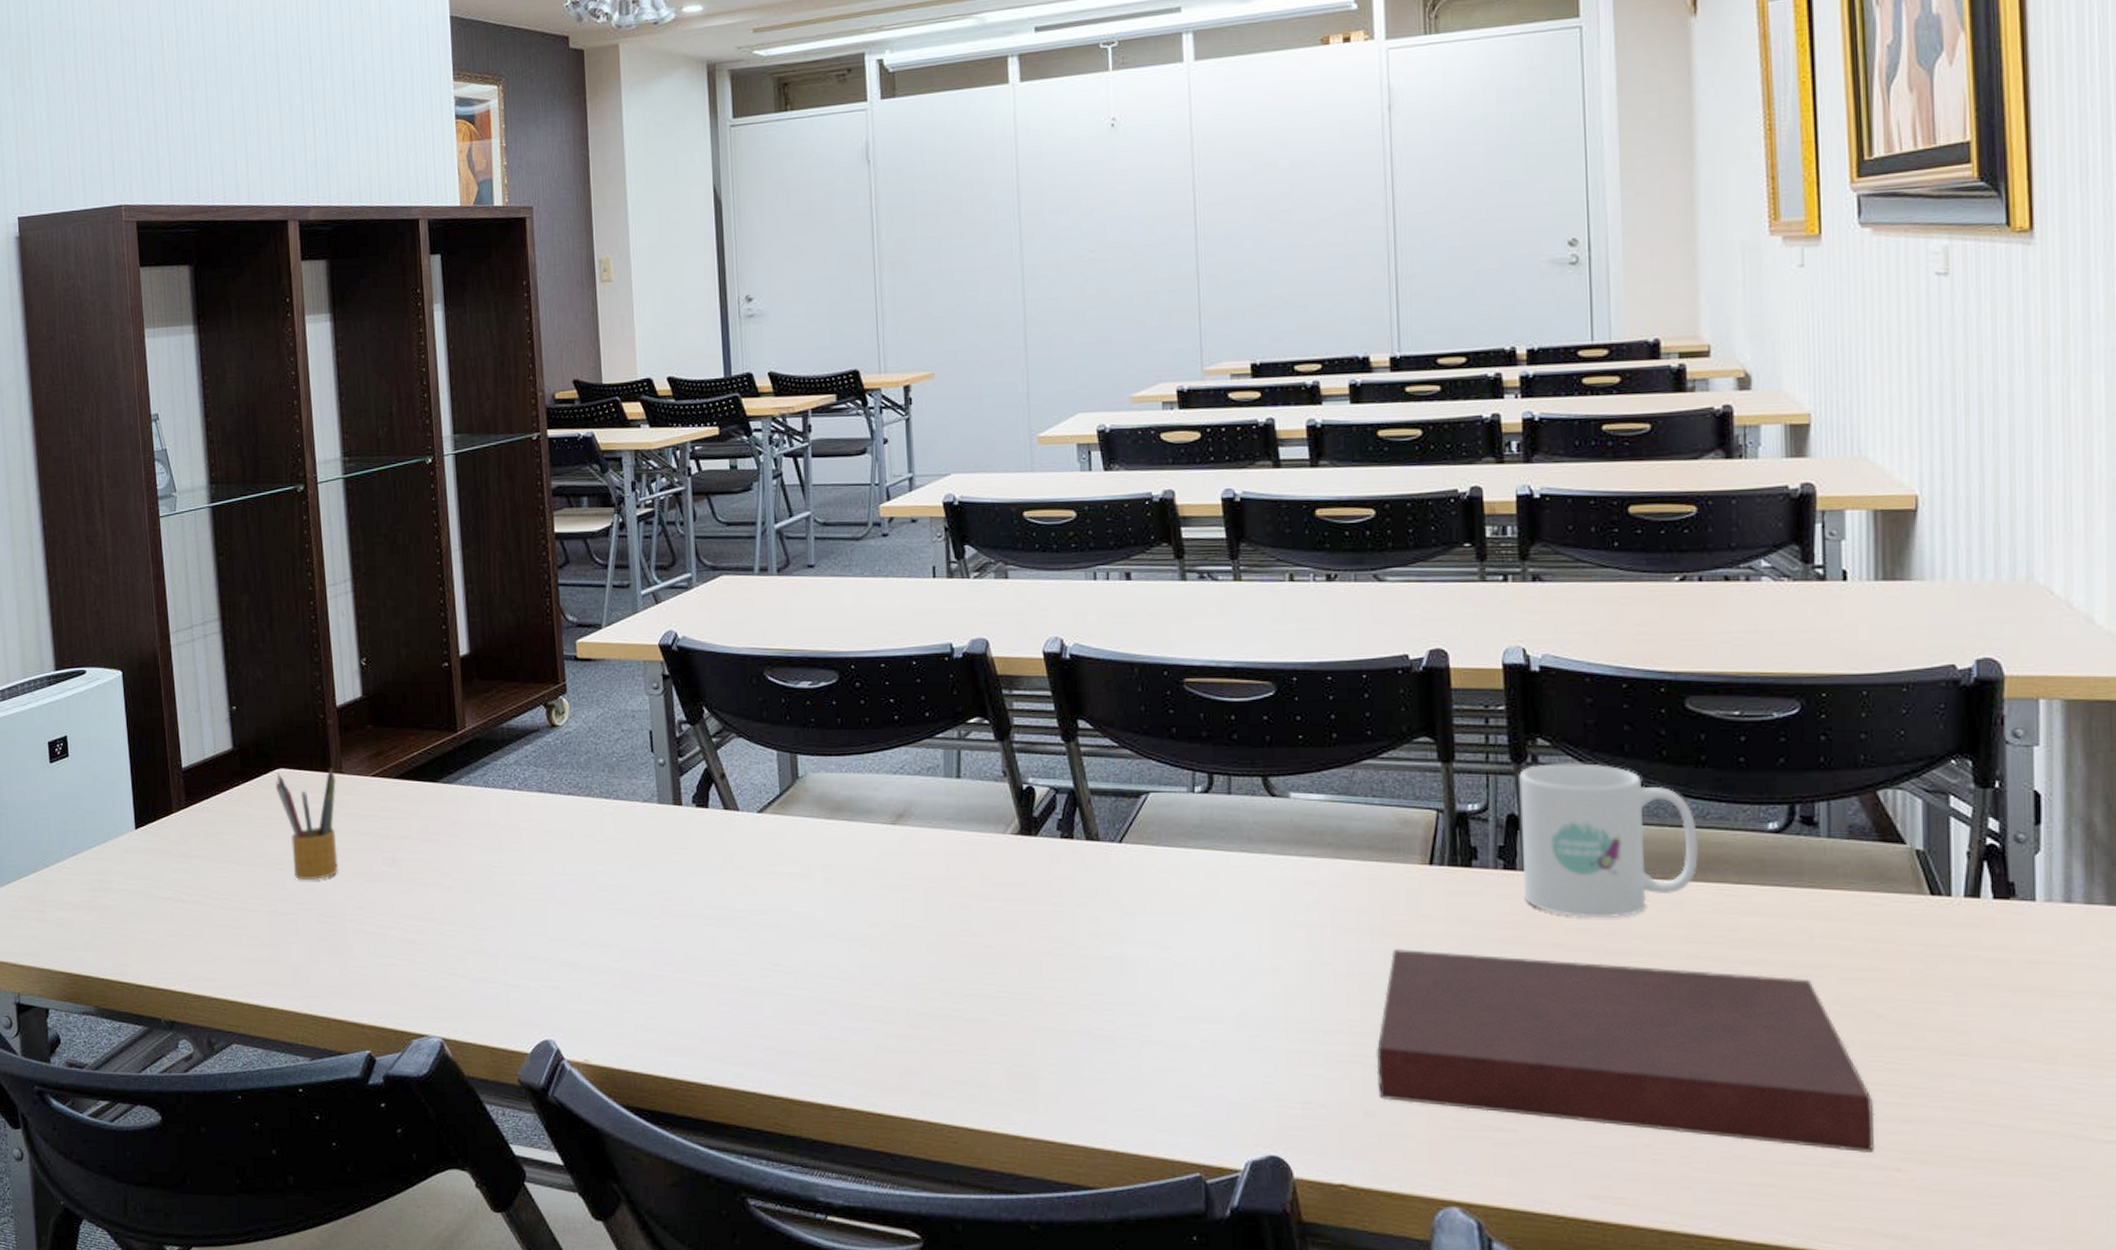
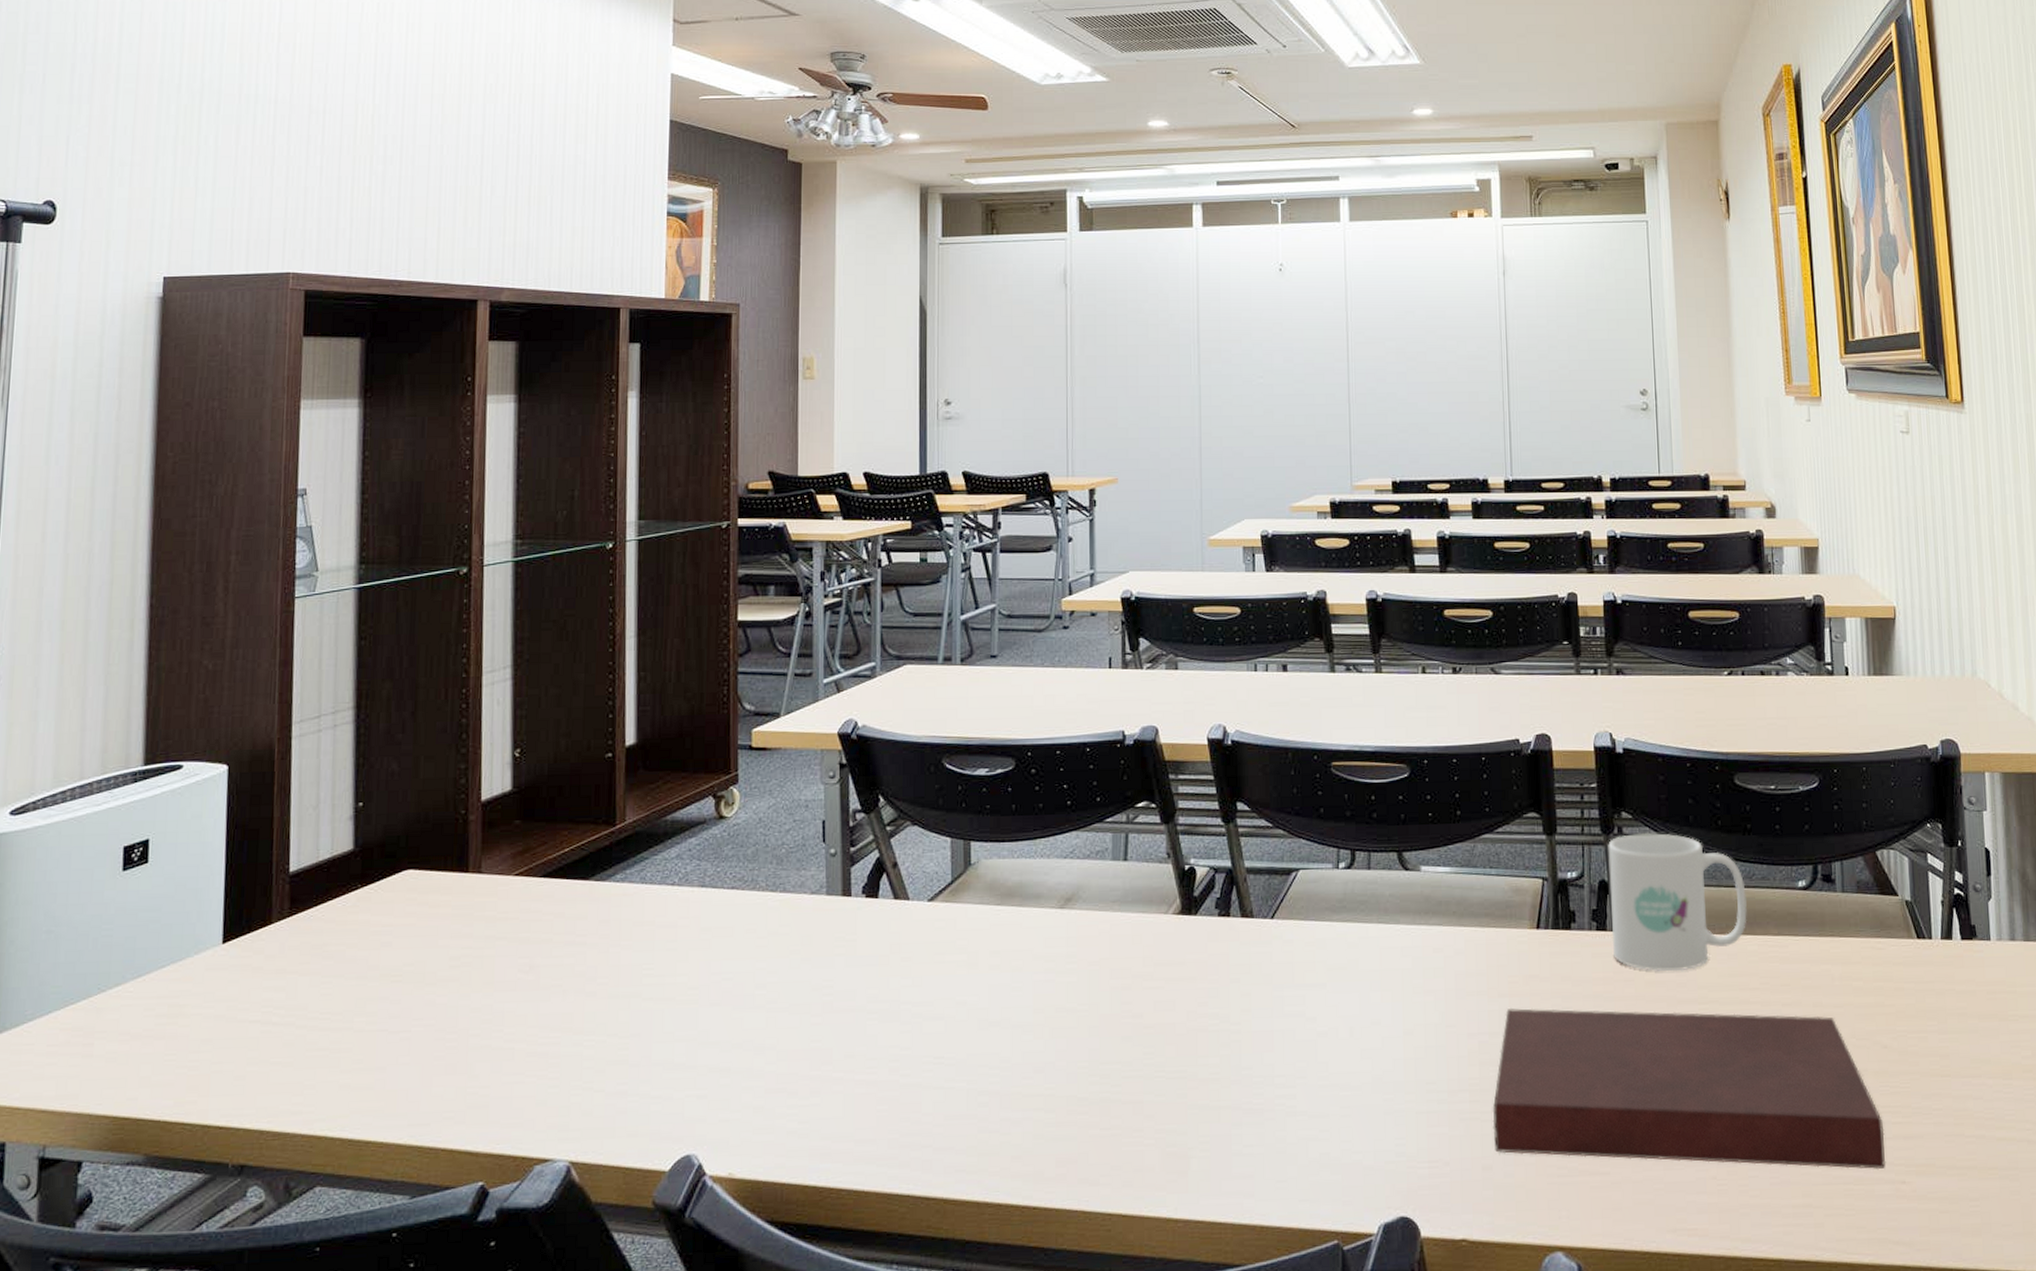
pencil box: present [275,766,338,881] -> none [400,866,474,993]

